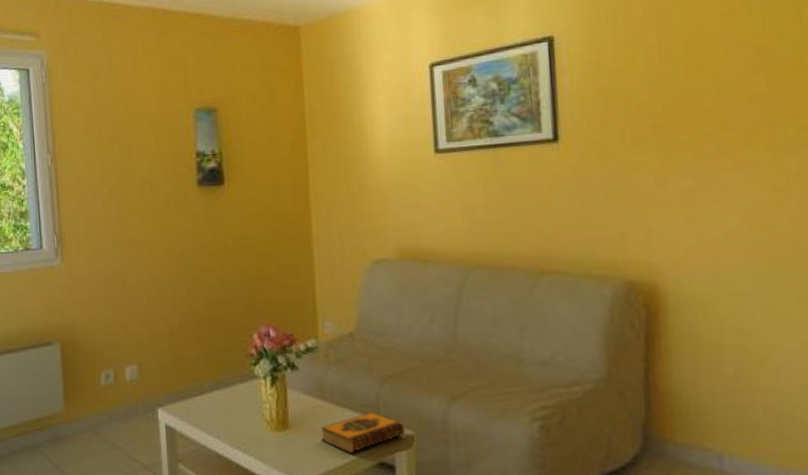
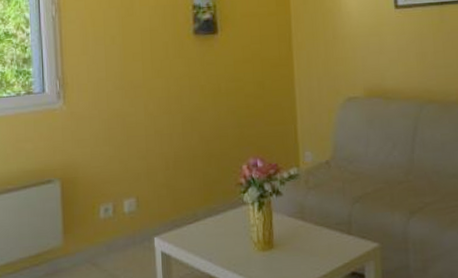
hardback book: present [320,412,405,453] -> none [301,229,373,266]

